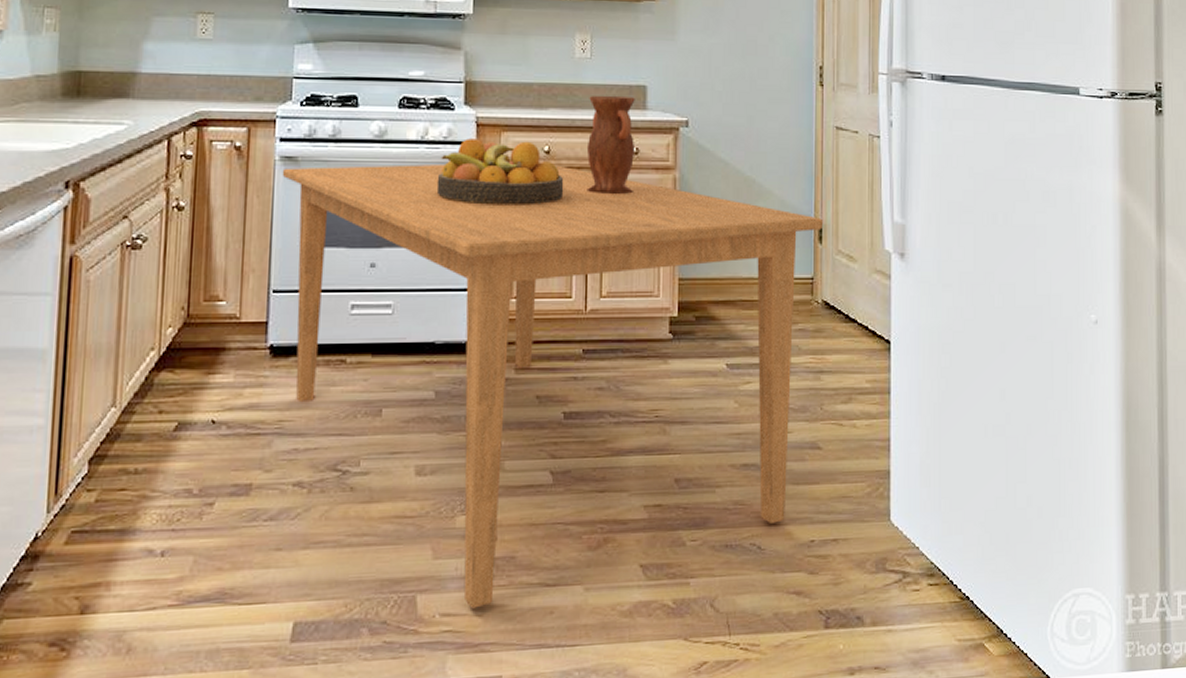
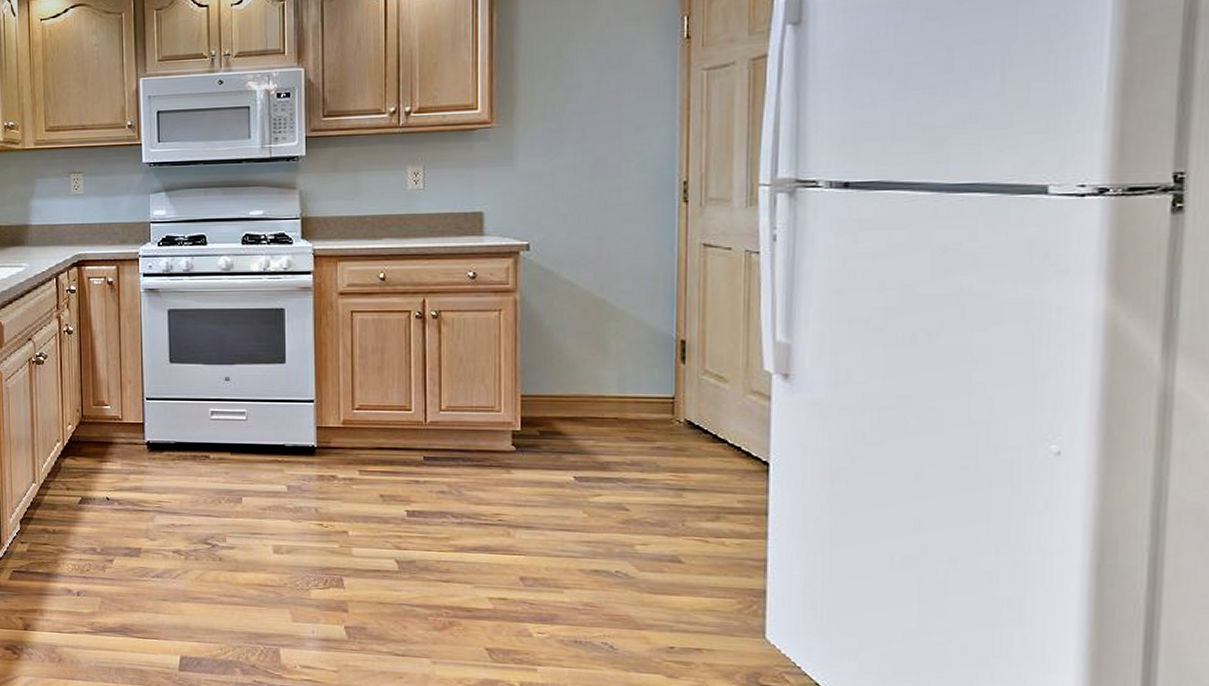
dining table: present [282,164,822,609] -> none [147,290,686,665]
fruit bowl: present [436,138,564,205] -> none [279,269,400,328]
pitcher: present [586,95,636,195] -> none [422,223,473,317]

